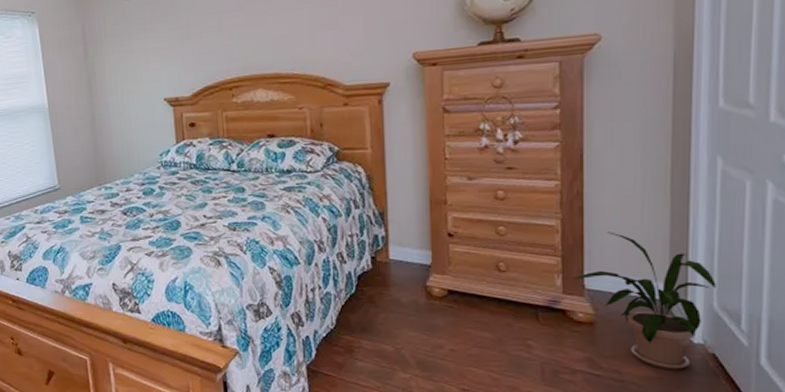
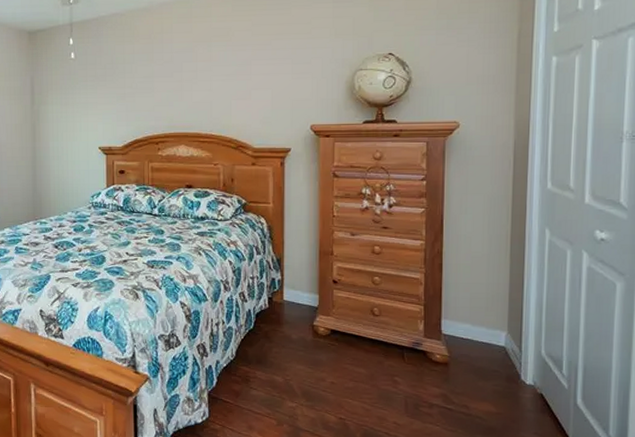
house plant: present [572,232,716,370] -> none [432,286,544,407]

